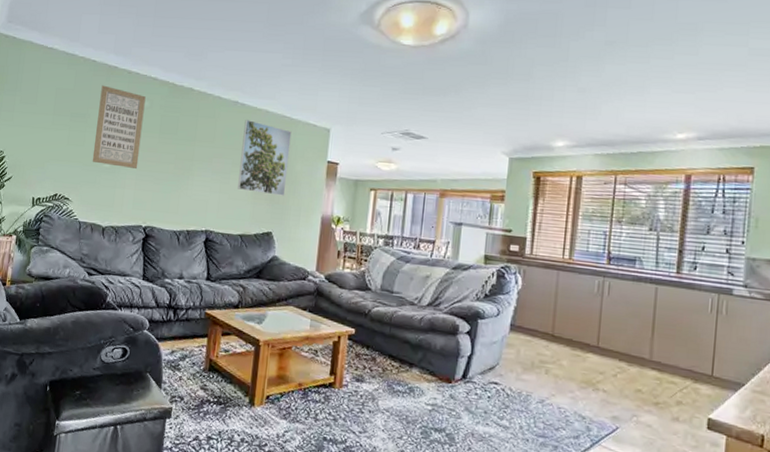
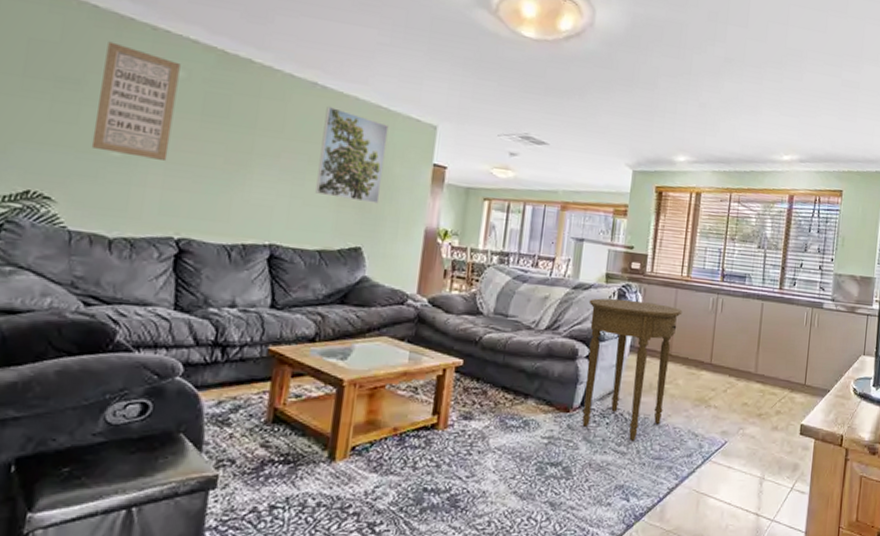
side table: none [463,278,565,417] -> present [581,298,683,441]

